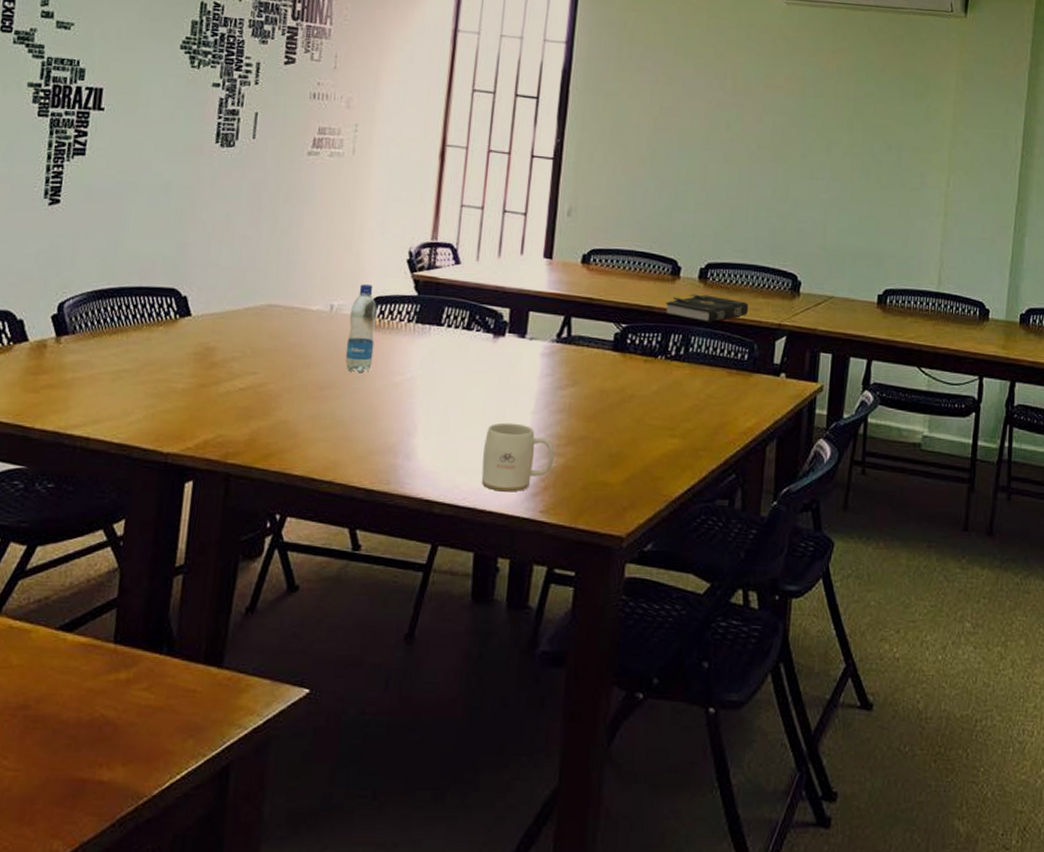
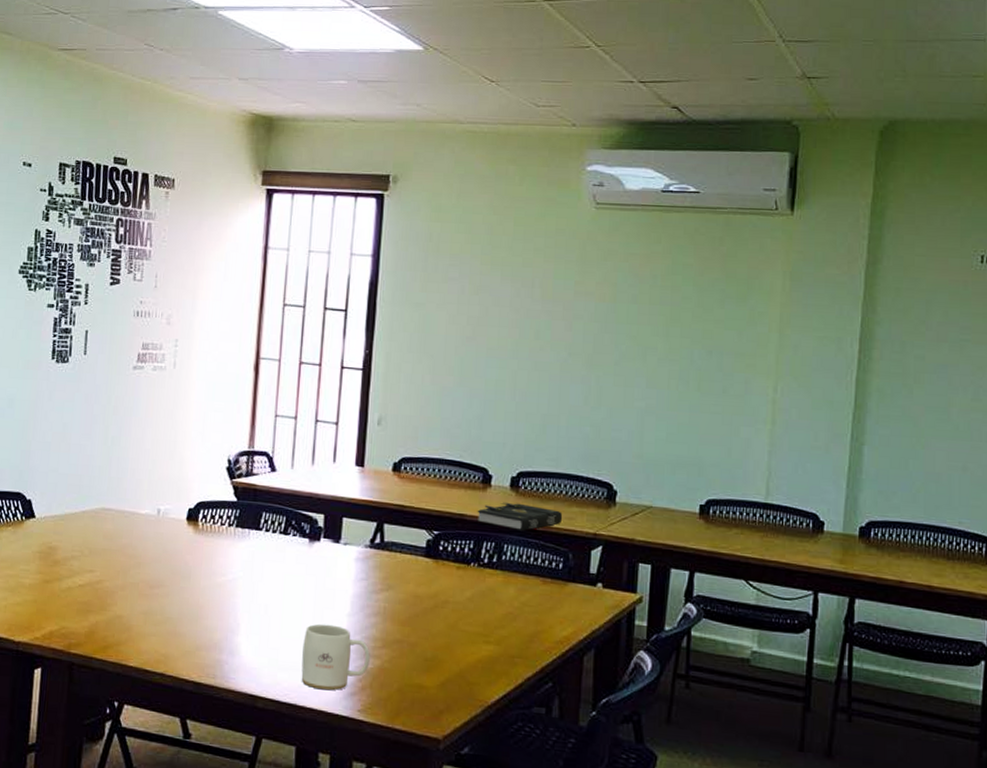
bottle: present [344,284,378,373] -> none [172,490,201,574]

